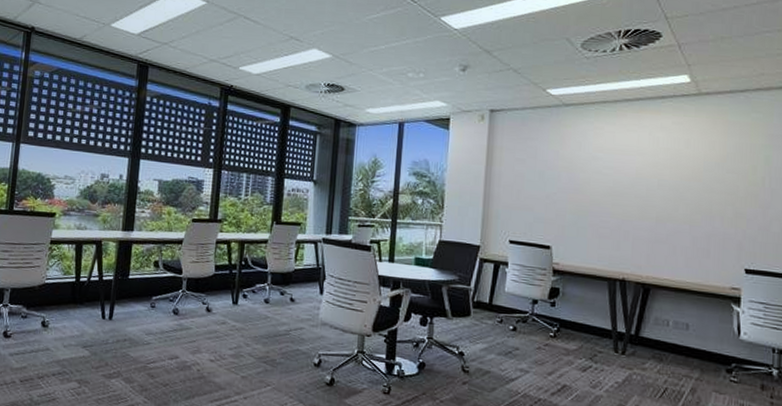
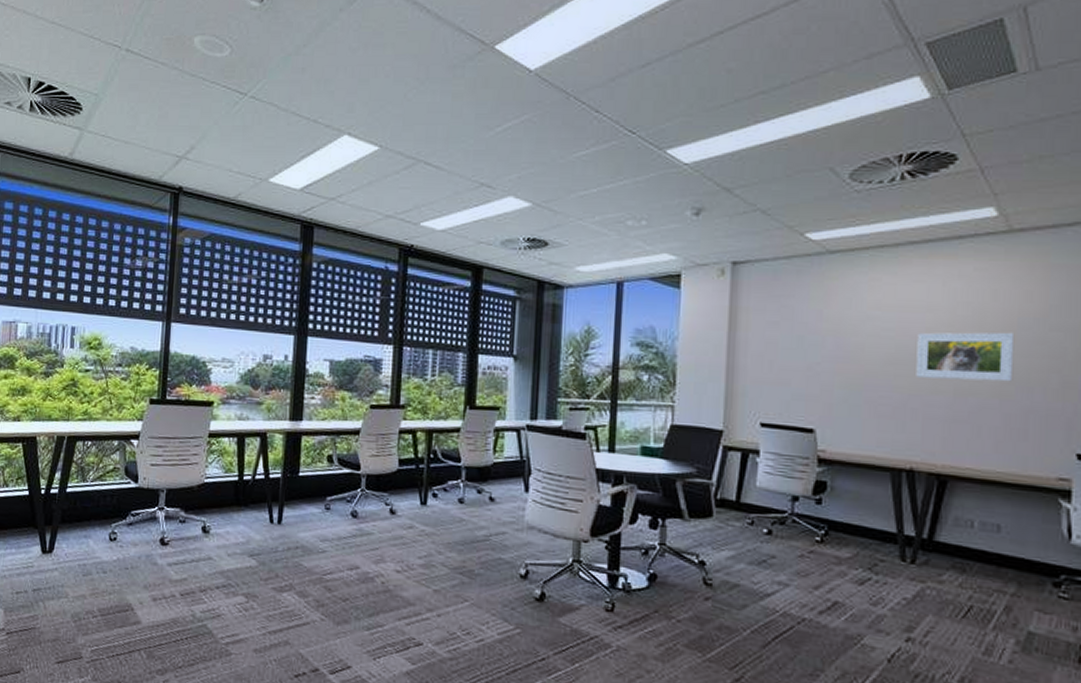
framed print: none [628,171,702,212] -> present [916,332,1015,382]

